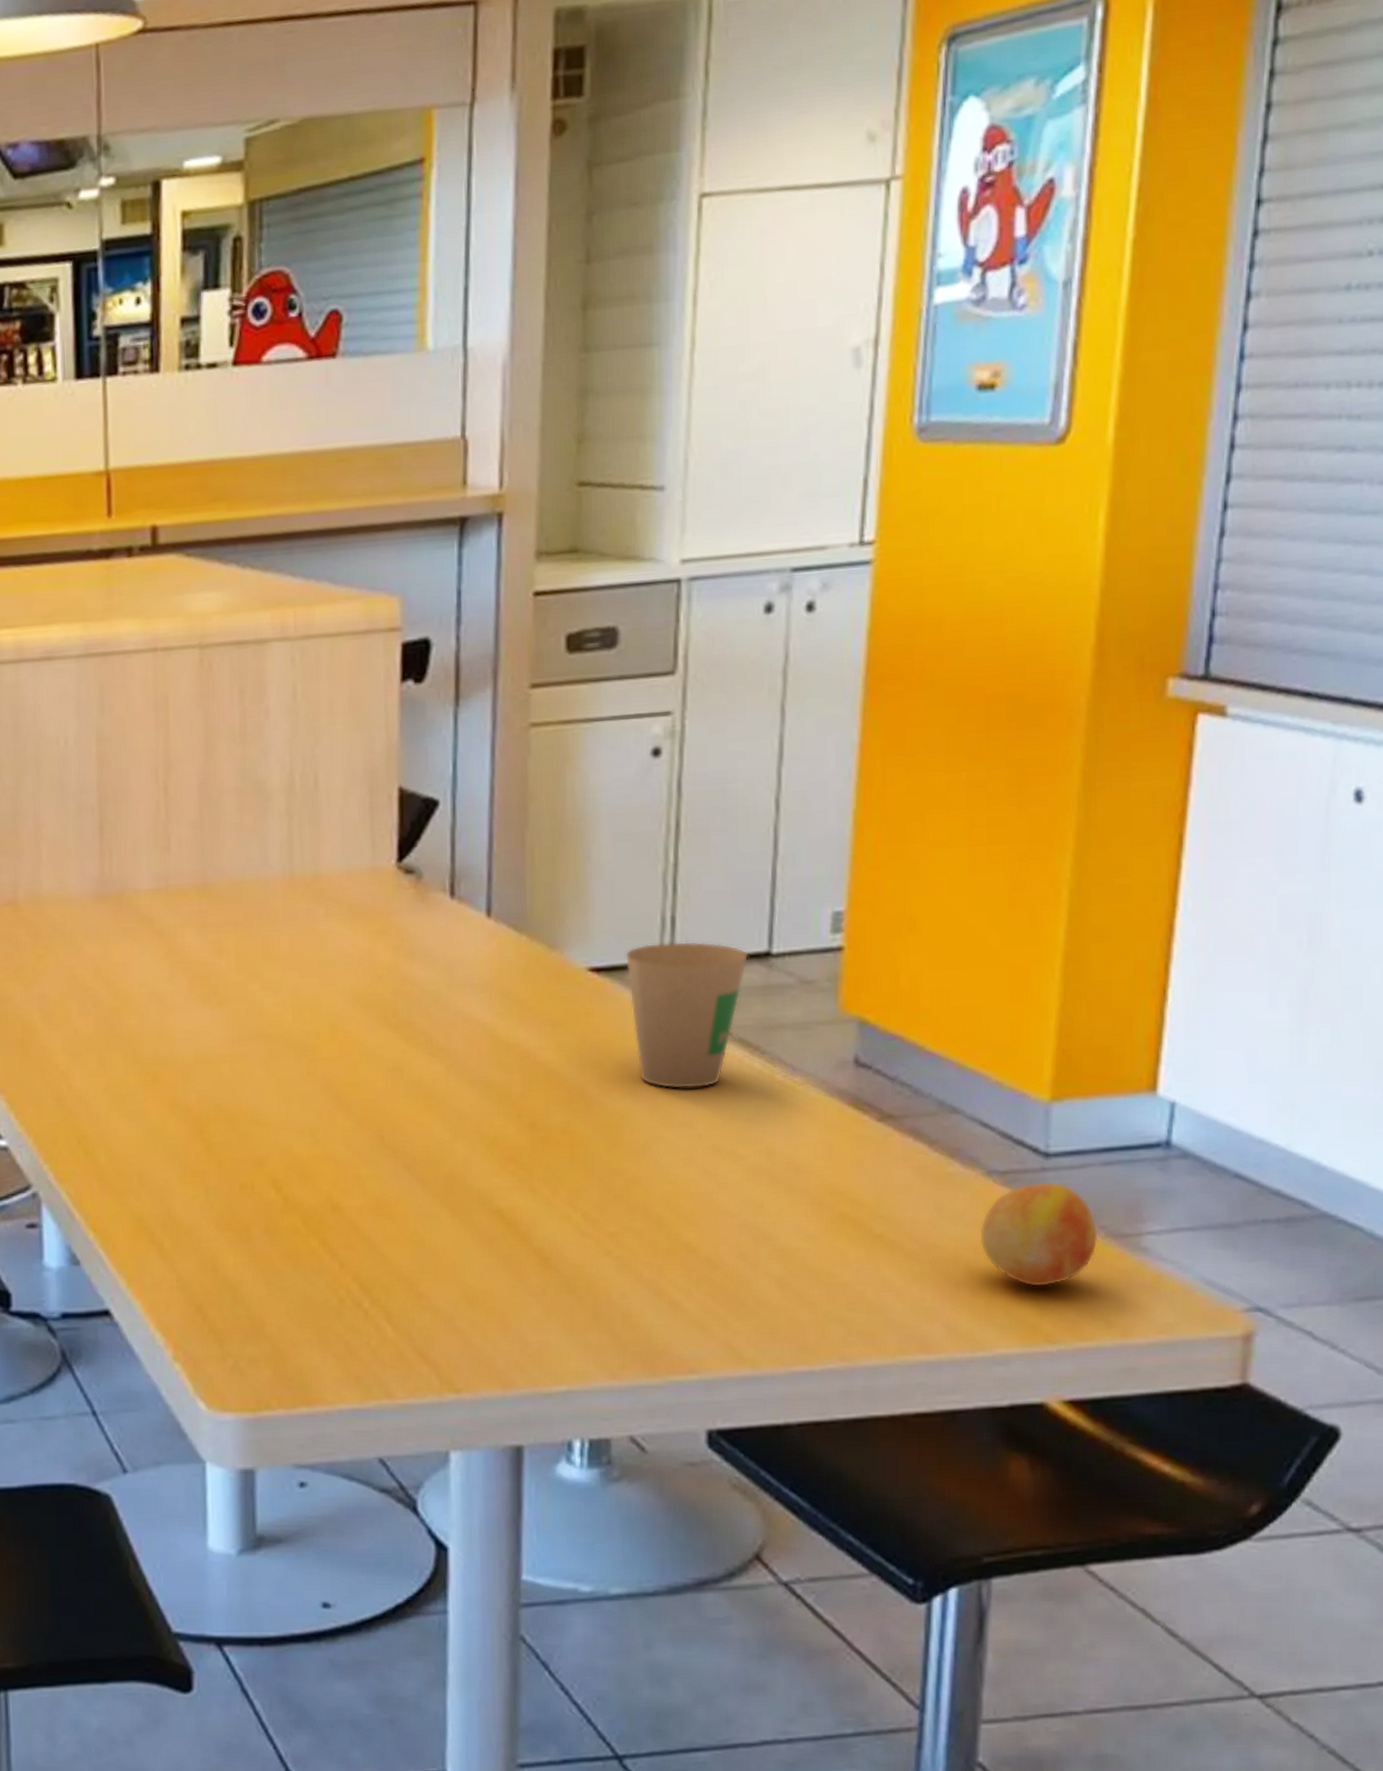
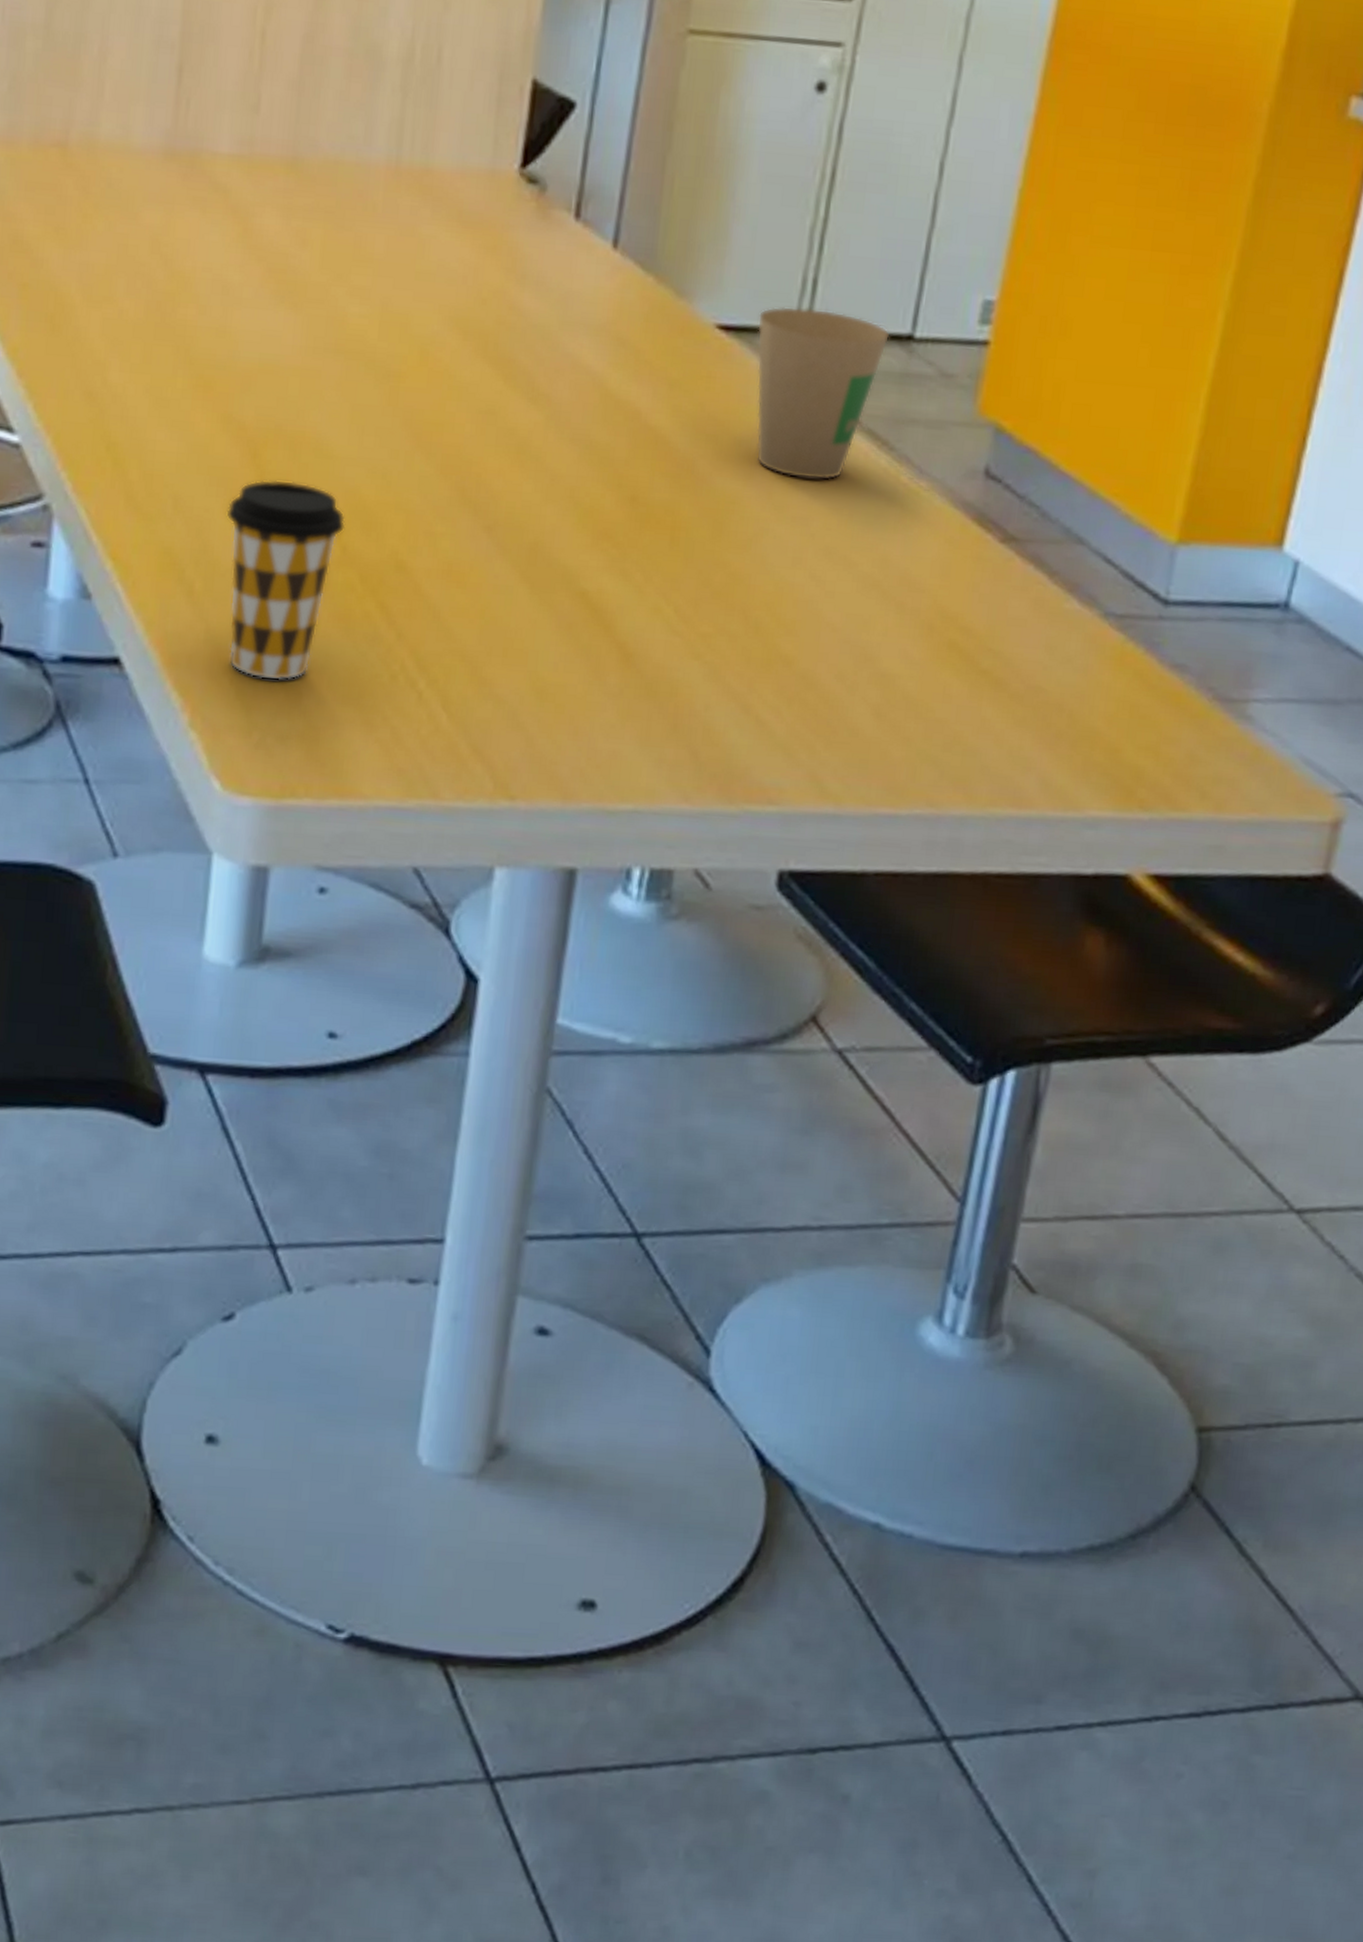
coffee cup: none [183,1148,285,1314] -> present [226,479,346,681]
fruit: present [980,1182,1098,1288] -> none [1087,631,1207,748]

